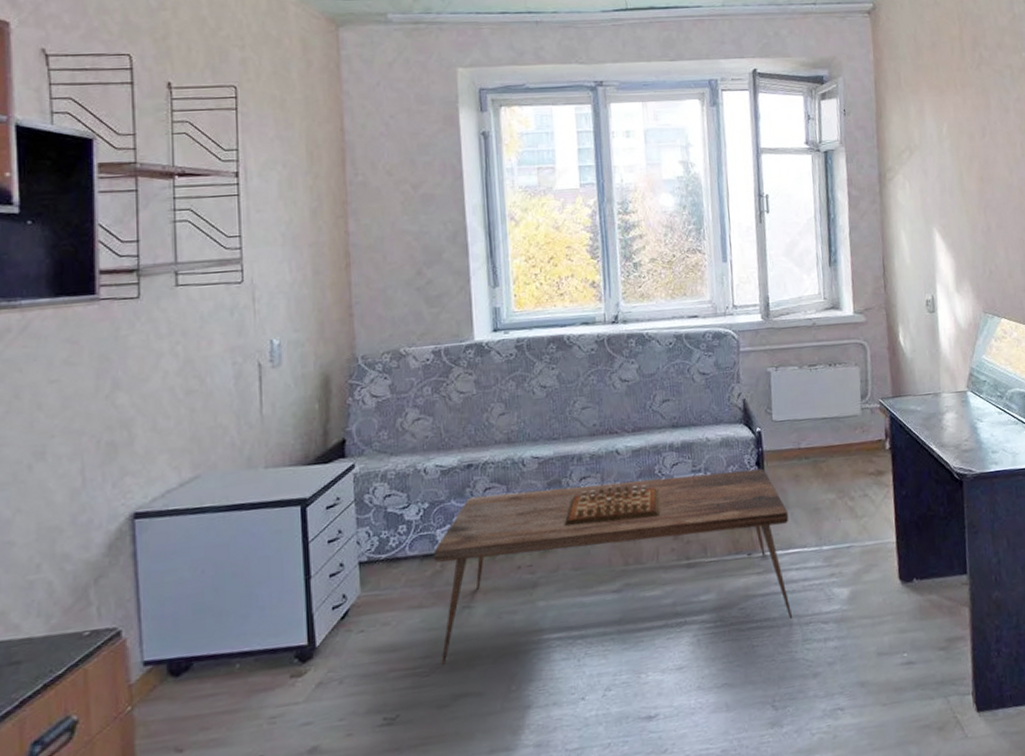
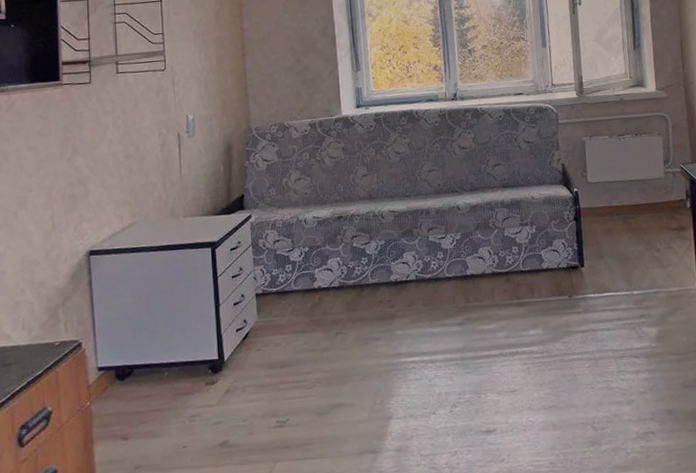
coffee table: present [433,468,793,666] -> none [313,223,609,381]

